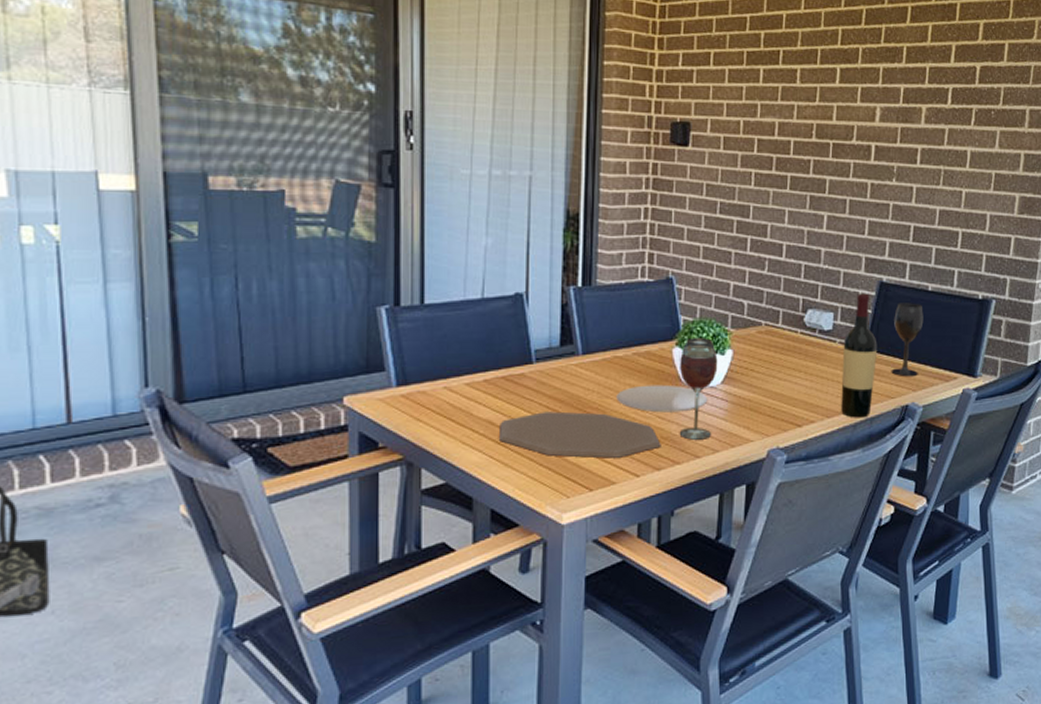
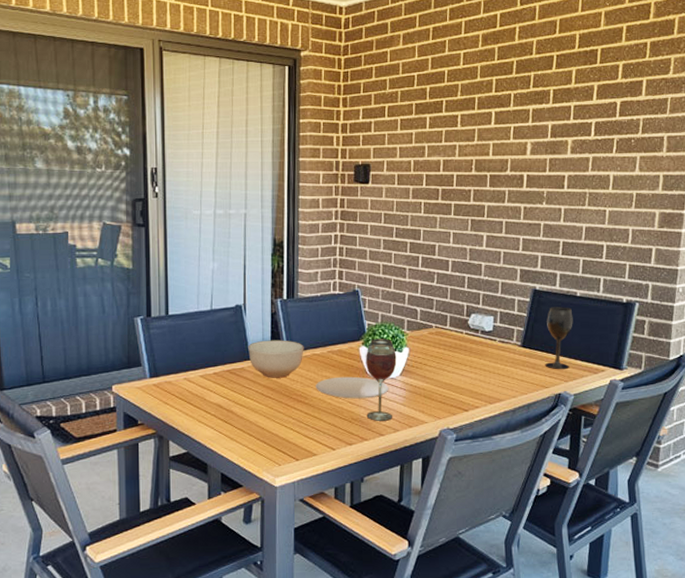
placemat: present [498,411,661,458] -> none [225,397,352,435]
bowl: none [530,338,603,387] -> present [248,340,304,378]
wine bottle: present [841,293,878,418] -> none [501,299,533,404]

